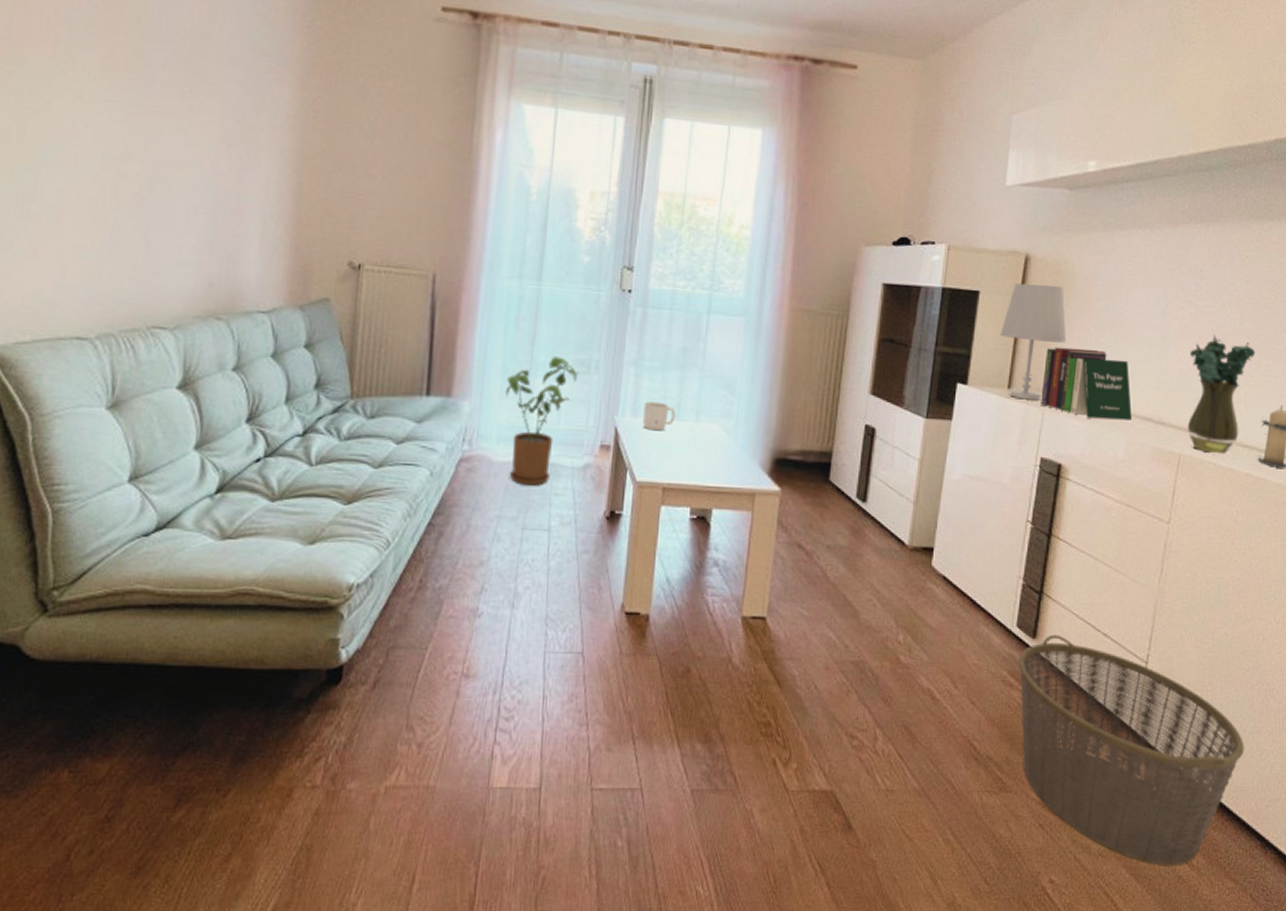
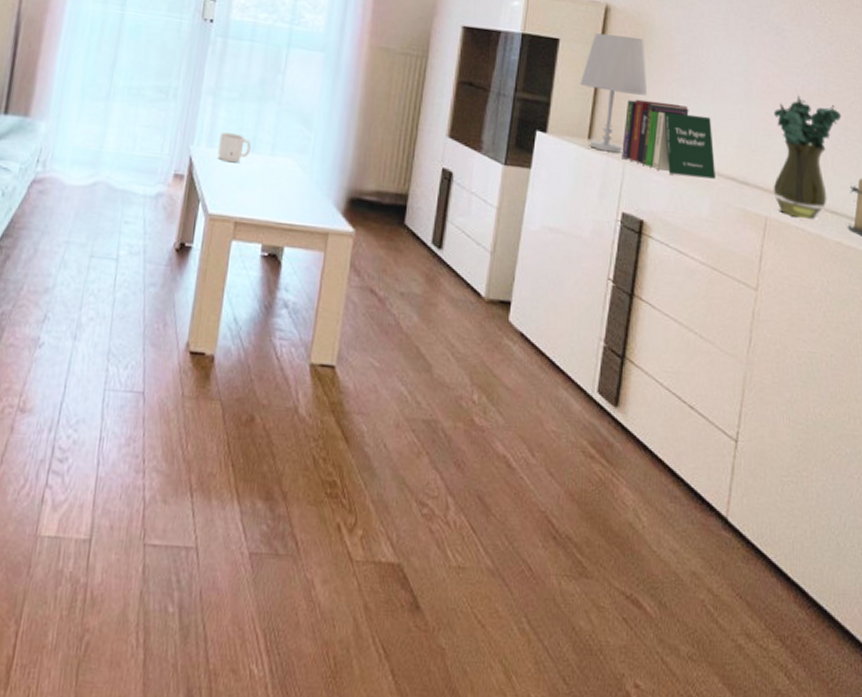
house plant: present [505,356,579,486] -> none [81,81,157,212]
basket: present [1018,634,1245,866] -> none [599,403,845,678]

